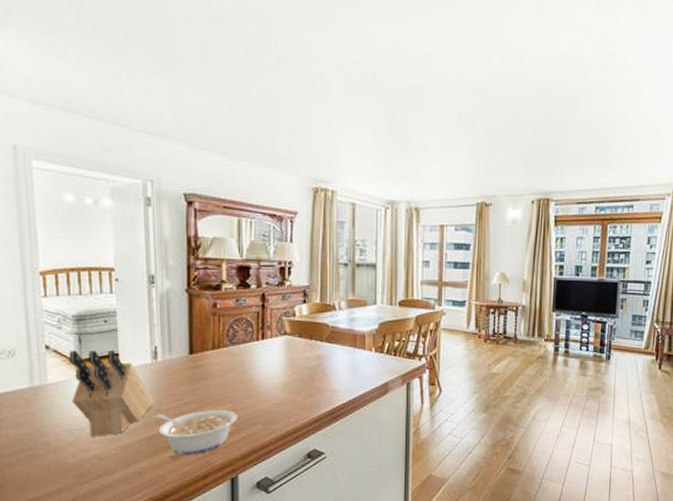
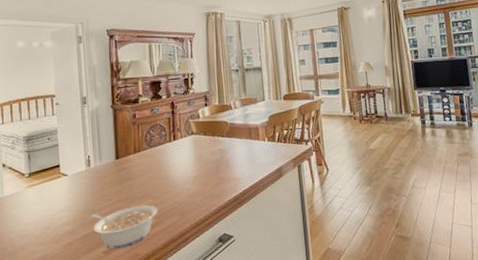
knife block: present [69,350,154,437] -> none [21,163,89,240]

